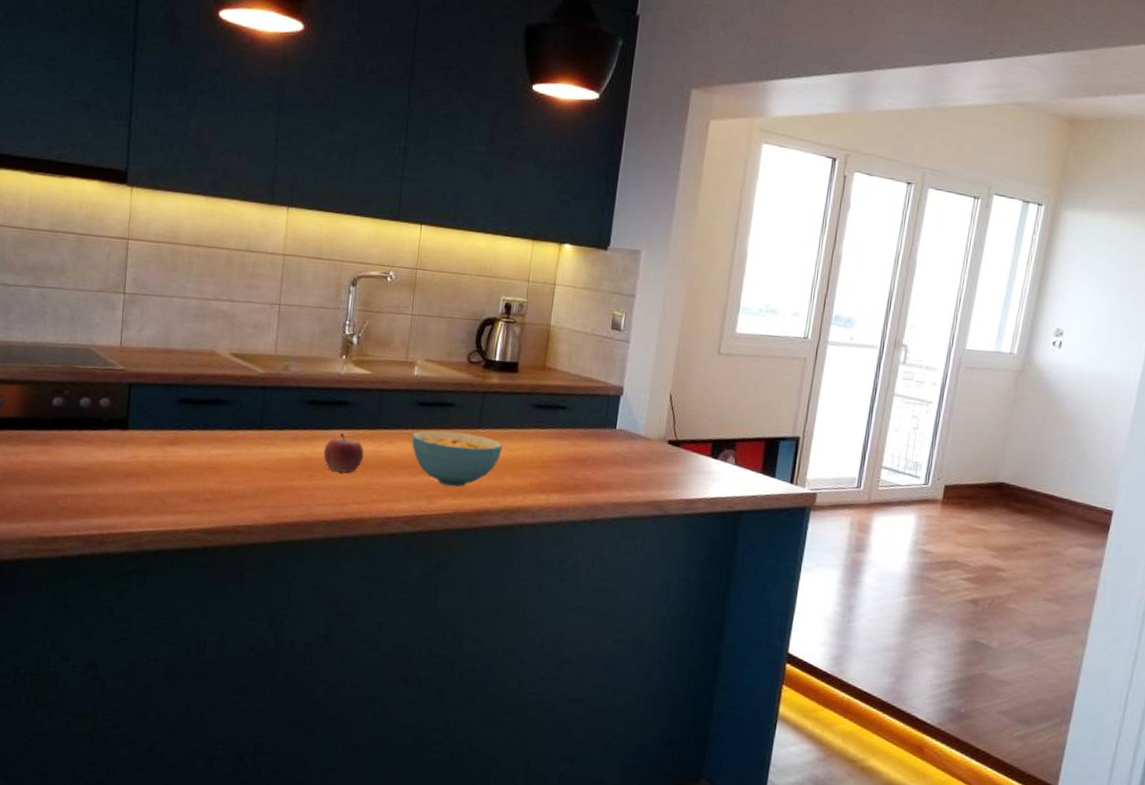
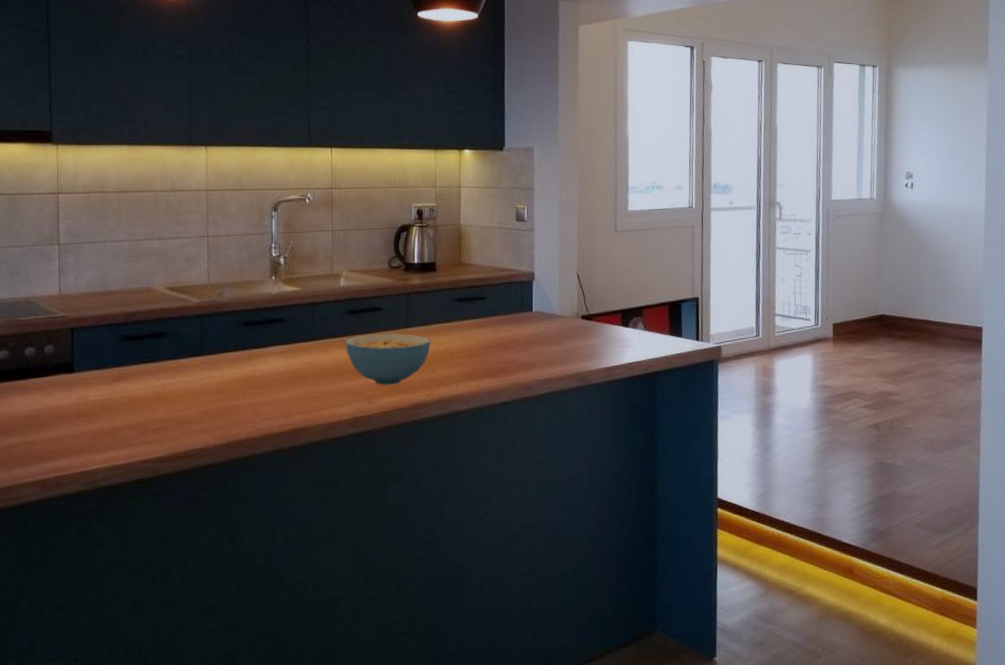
fruit: present [323,432,364,473] -> none [264,348,302,387]

